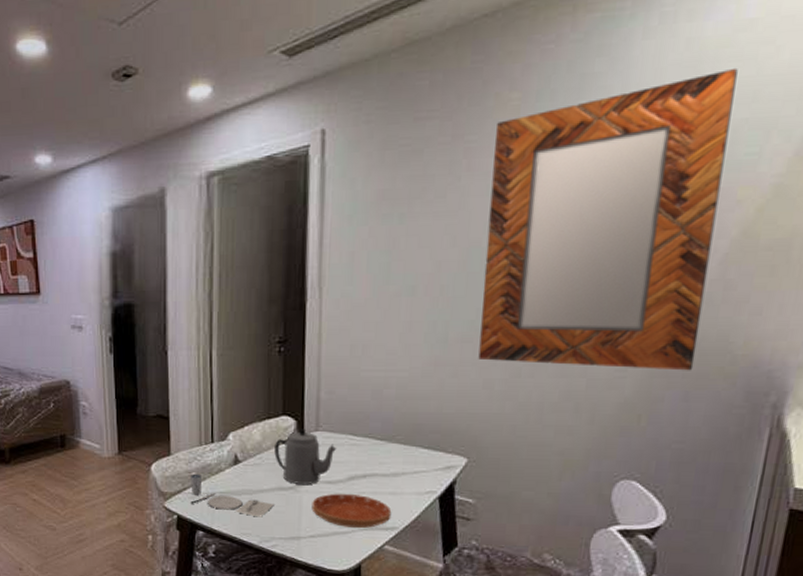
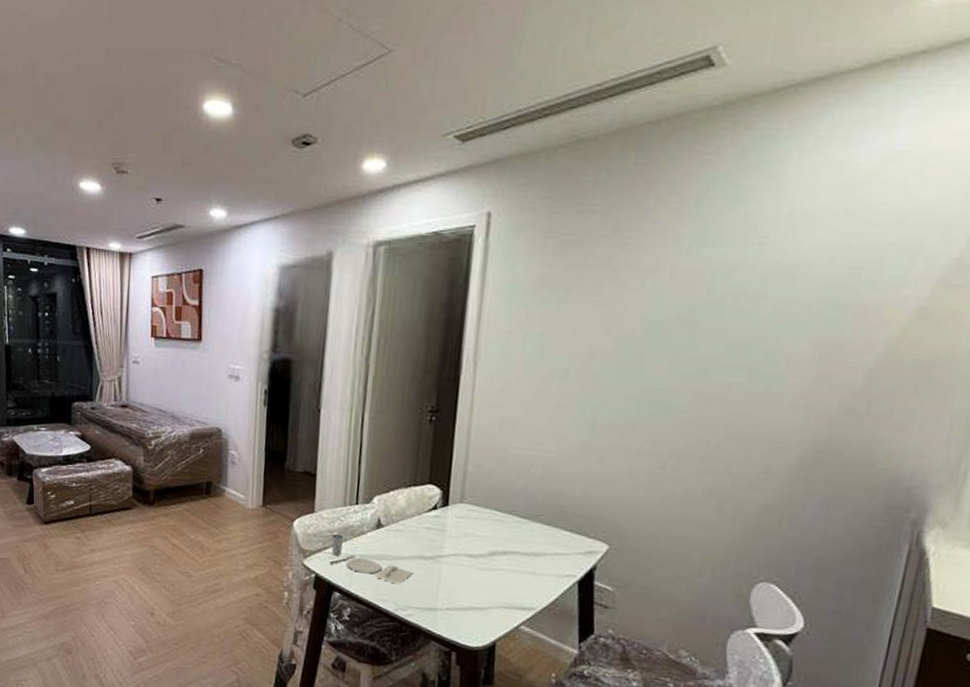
teapot: present [274,428,337,484] -> none [417,499,480,556]
saucer: present [312,493,392,529] -> none [450,567,530,606]
home mirror: present [478,67,738,371] -> none [625,194,887,480]

